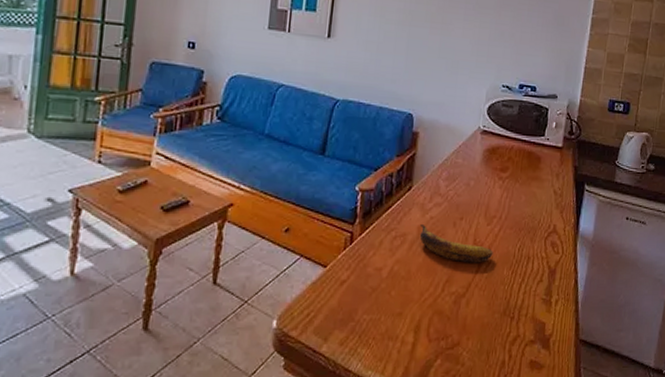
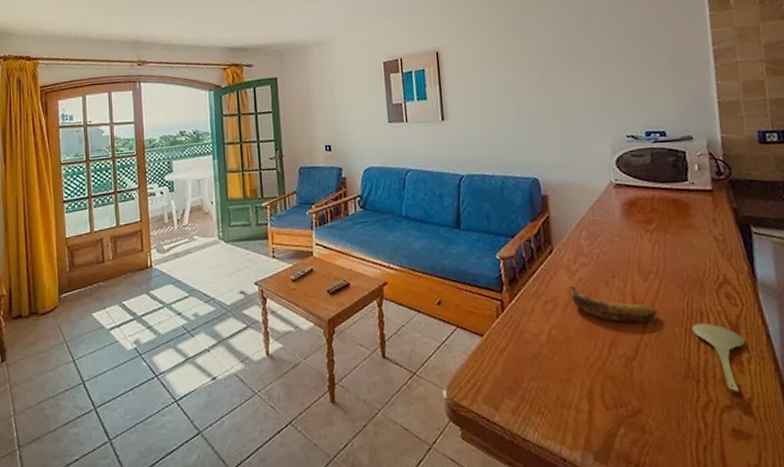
spoon: none [517,267,557,329] -> present [691,323,744,393]

